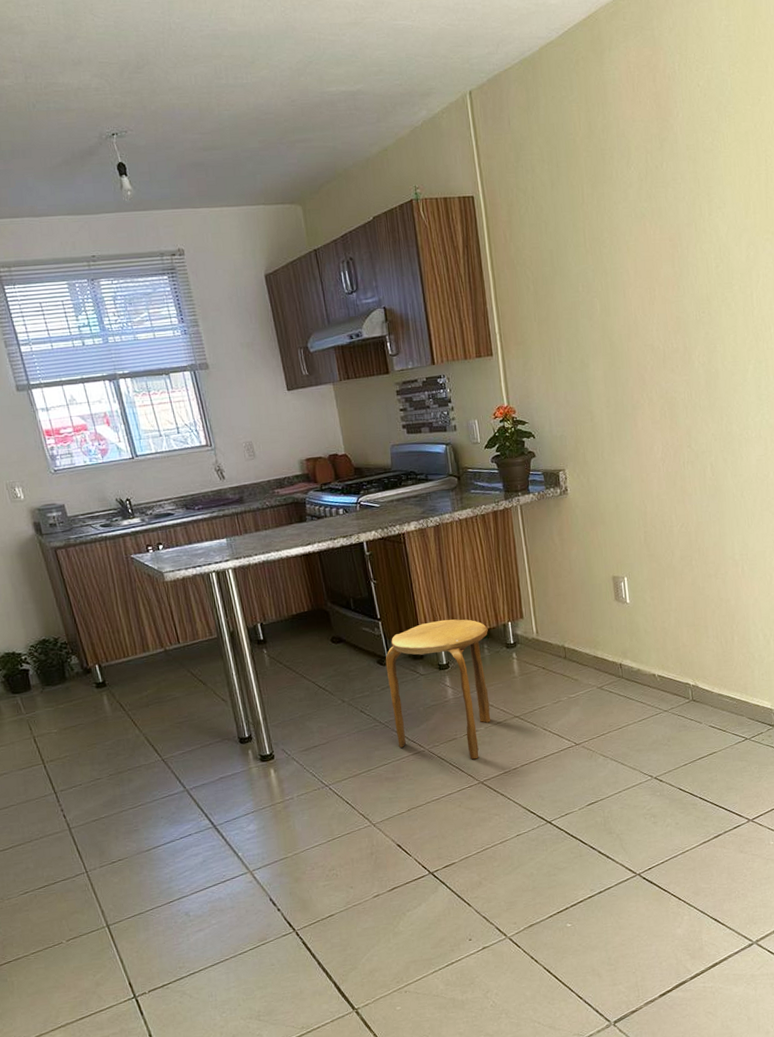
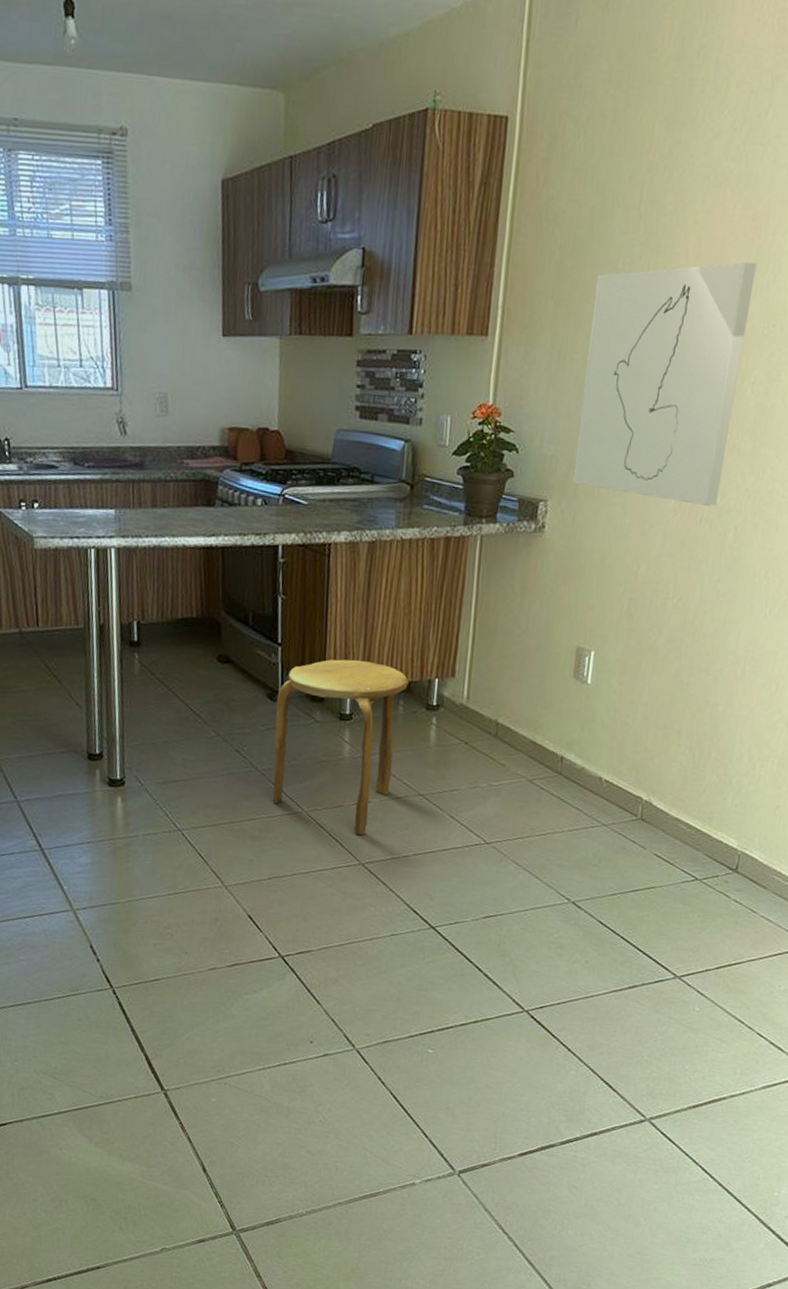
wall art: none [565,270,693,454] -> present [572,261,757,506]

